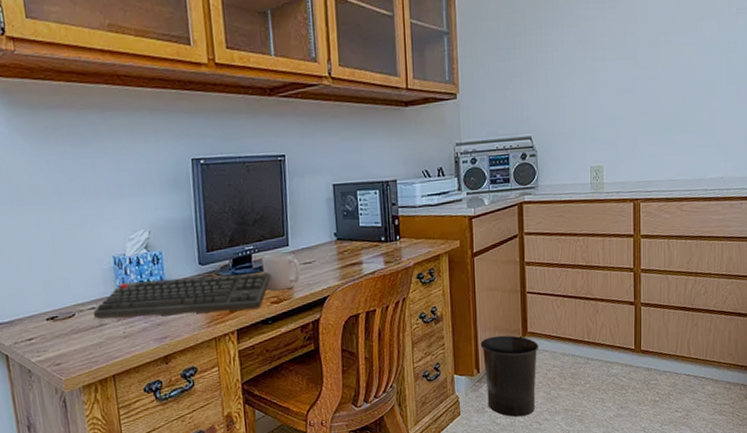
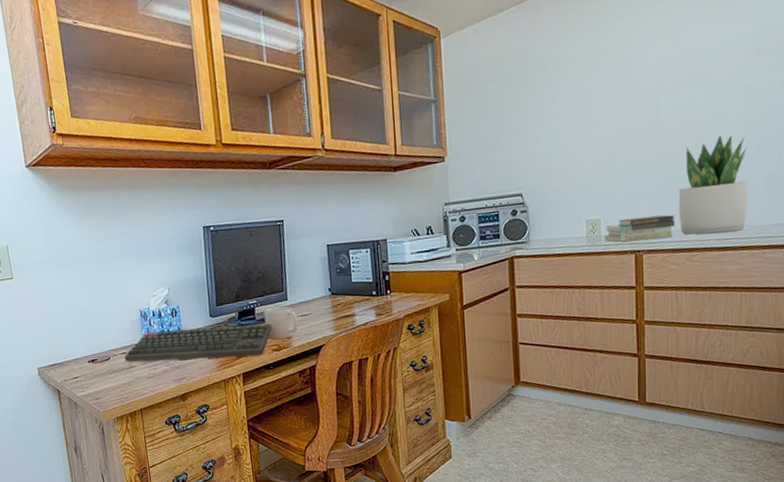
waste bin: present [480,335,539,417] -> none [471,384,533,463]
books: none [605,163,669,190] -> present [603,214,675,242]
planter: none [671,89,730,185] -> present [678,136,749,235]

